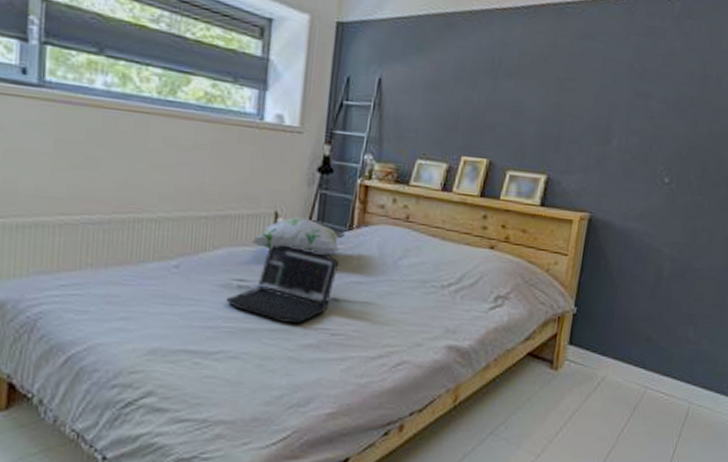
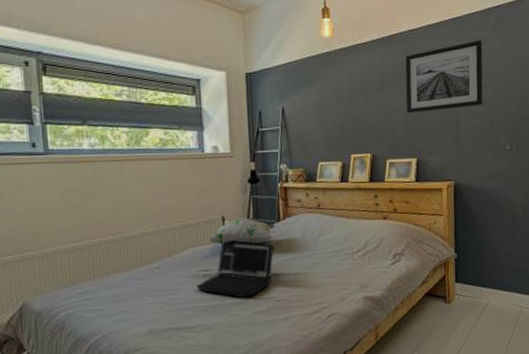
wall art: none [544,31,659,119] -> present [405,40,483,114]

